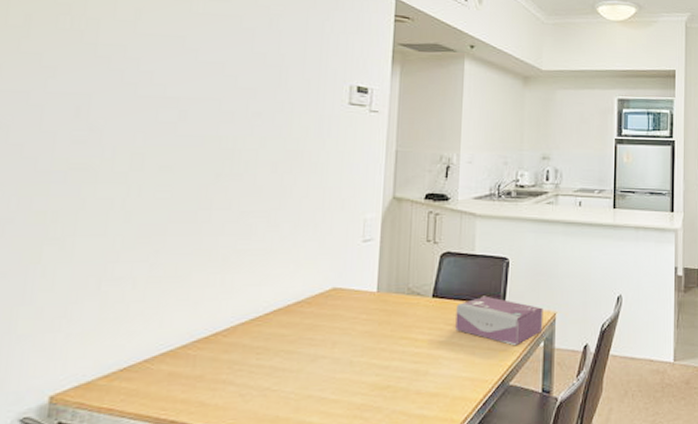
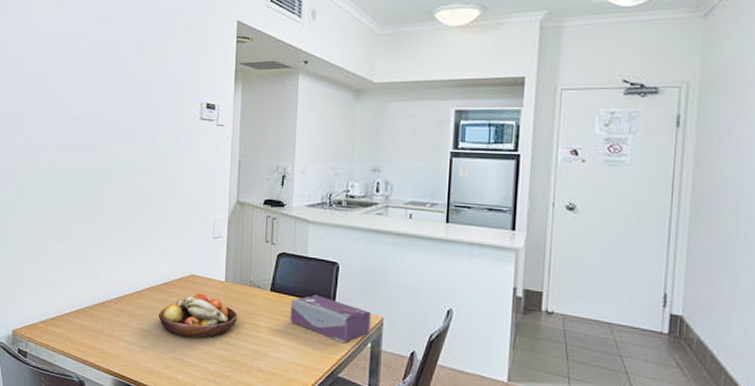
fruit bowl: none [286,309,392,368] -> present [158,293,238,338]

